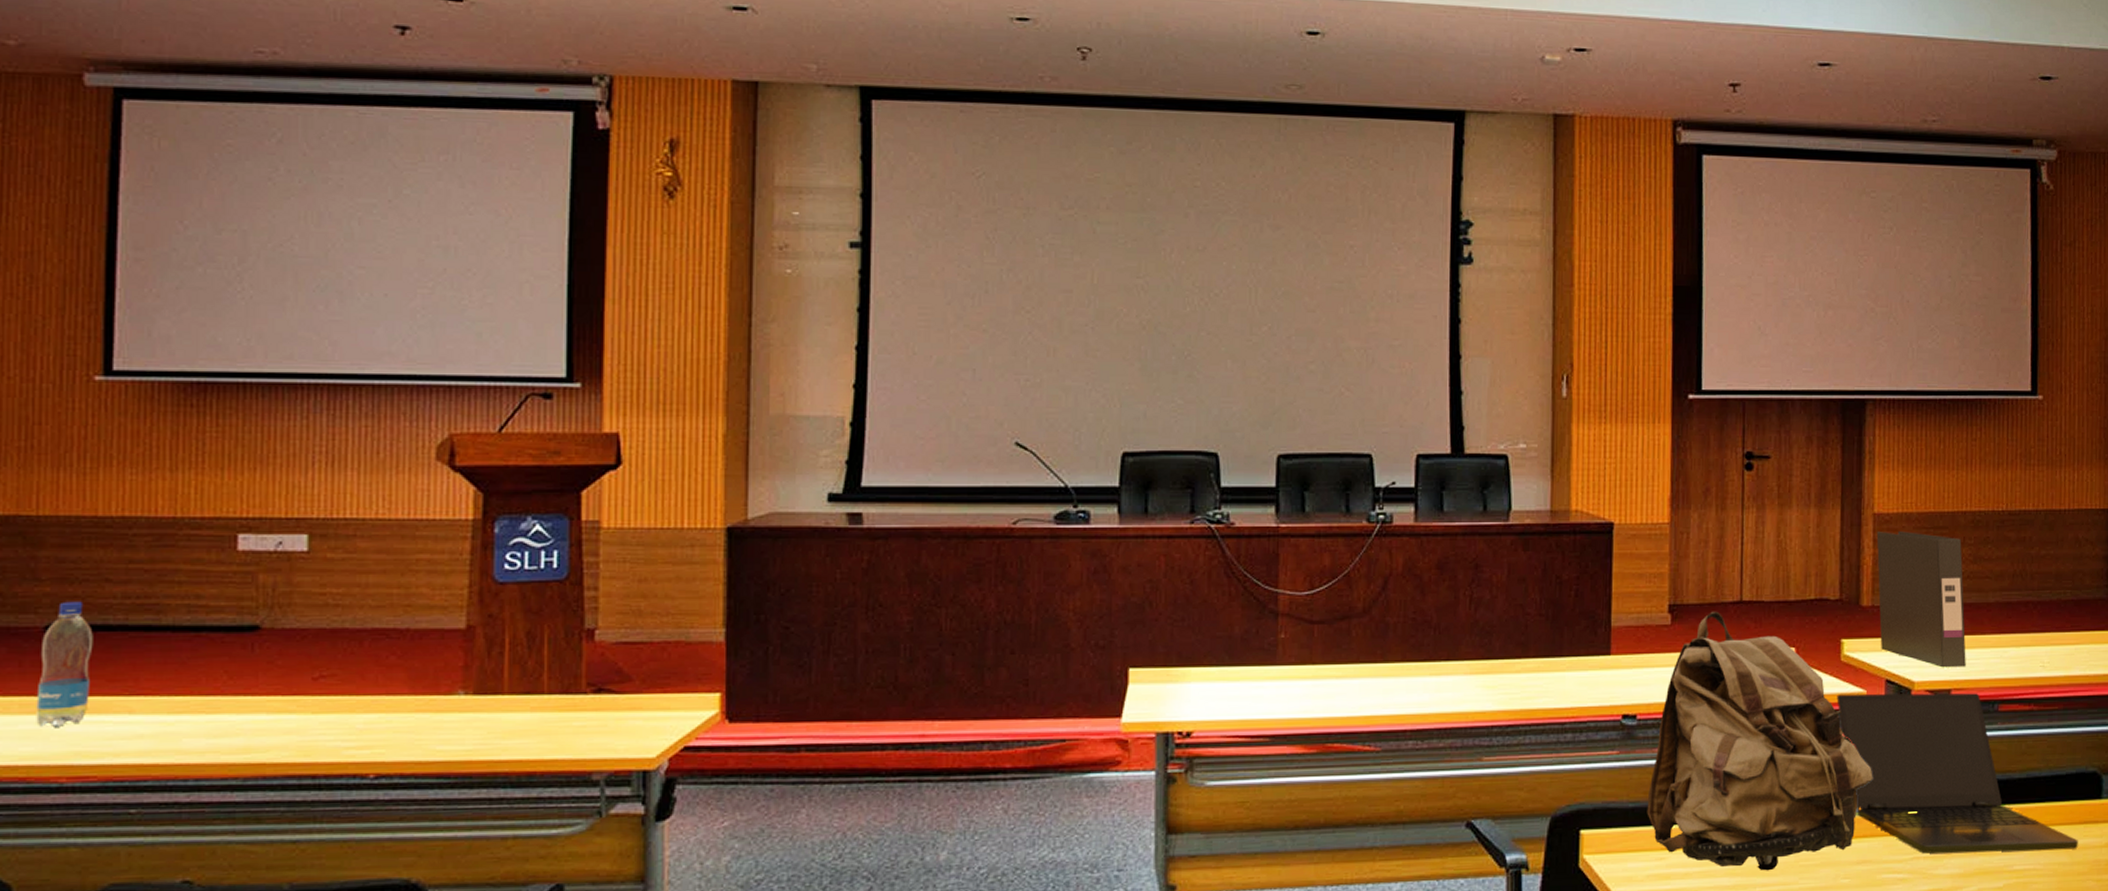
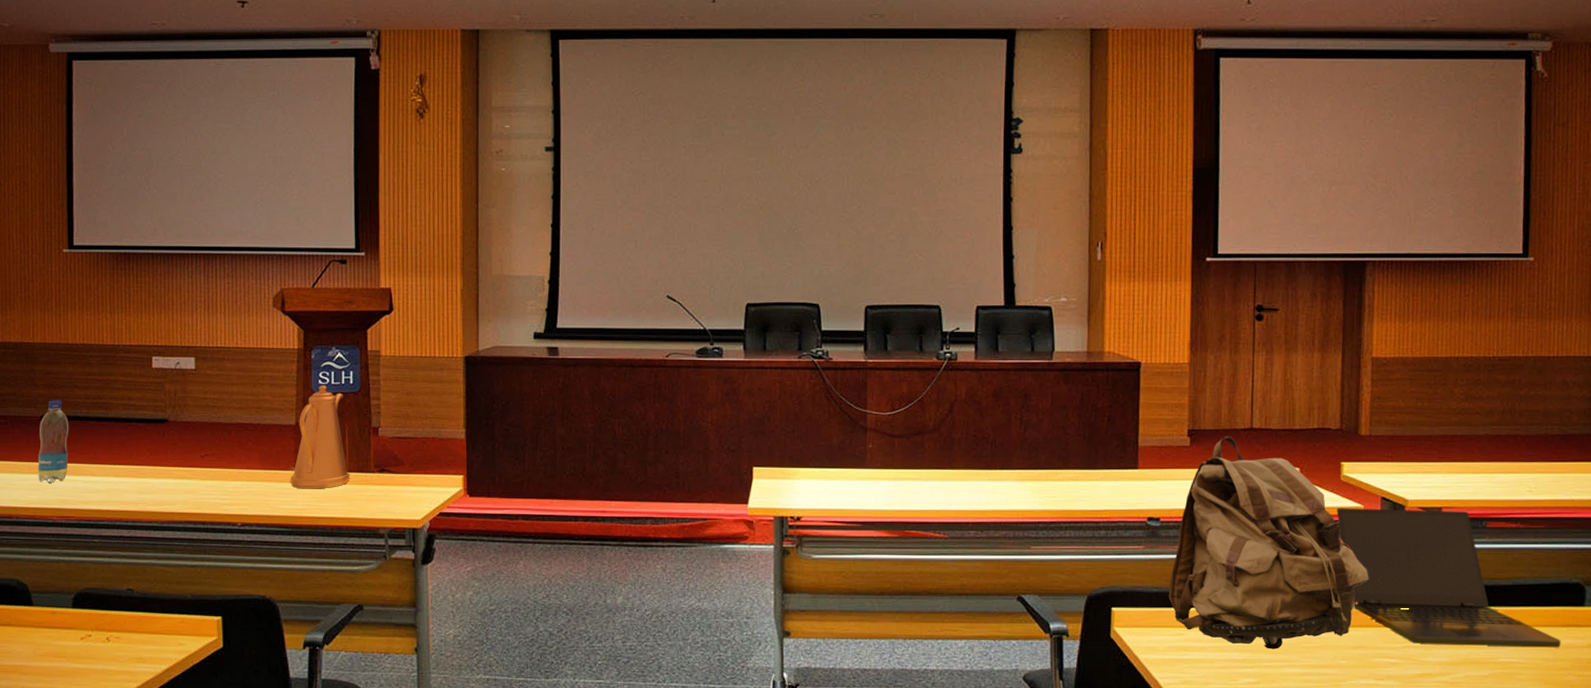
coffee pot: none [455,571,550,721] -> present [290,385,351,489]
binder: present [1876,530,1966,668] -> none [1374,372,1457,489]

